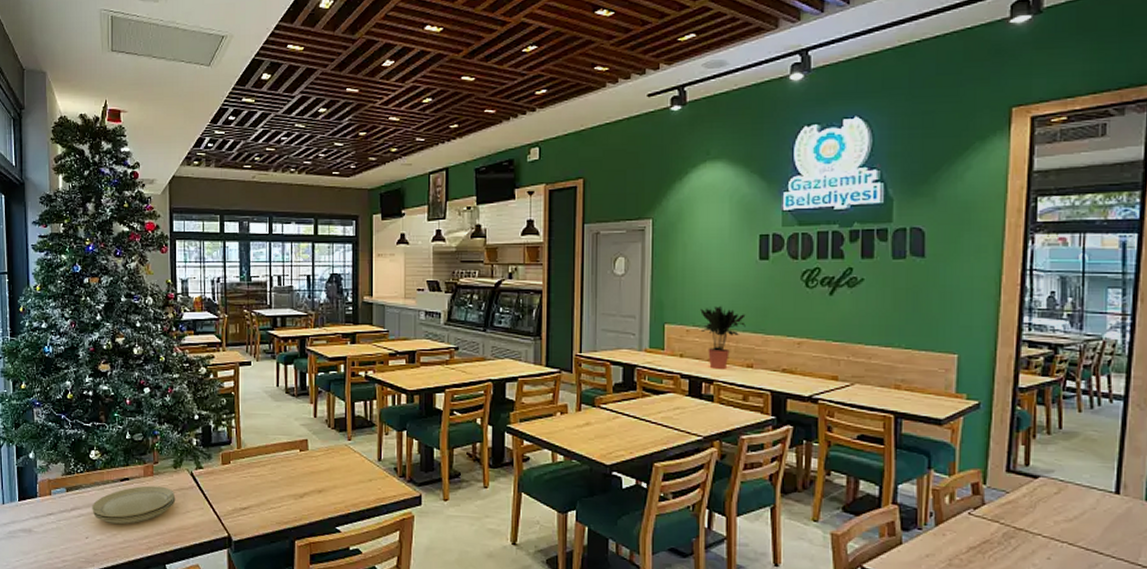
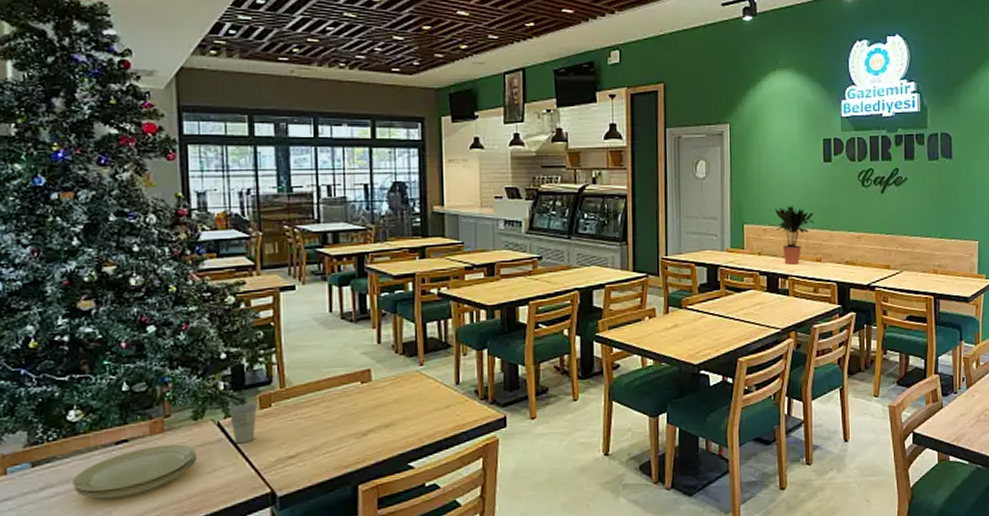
cup: none [199,459,220,492] -> present [228,403,258,444]

